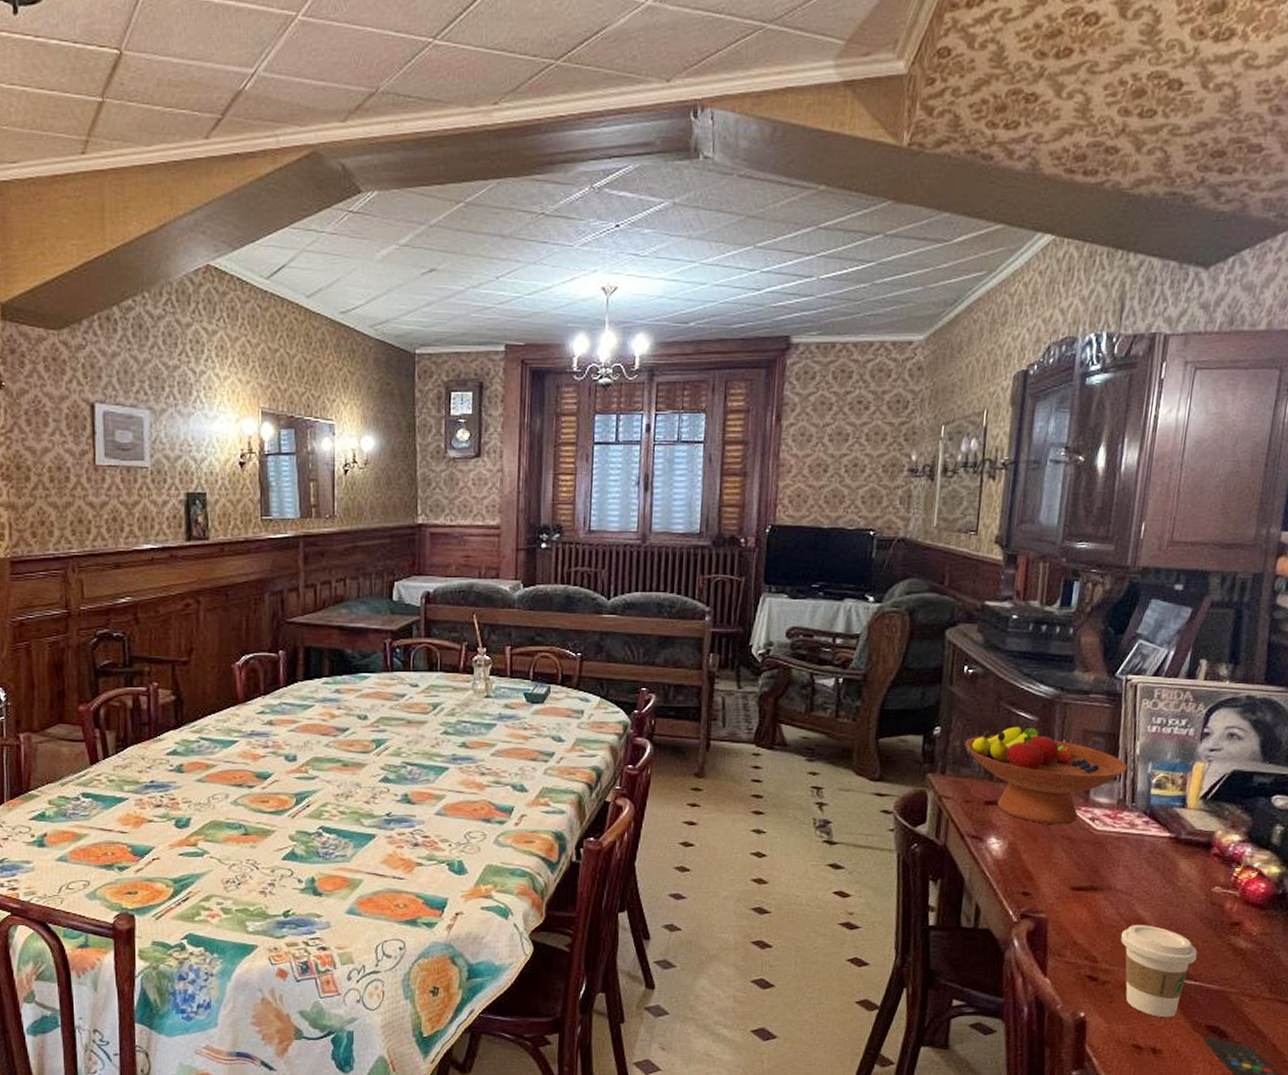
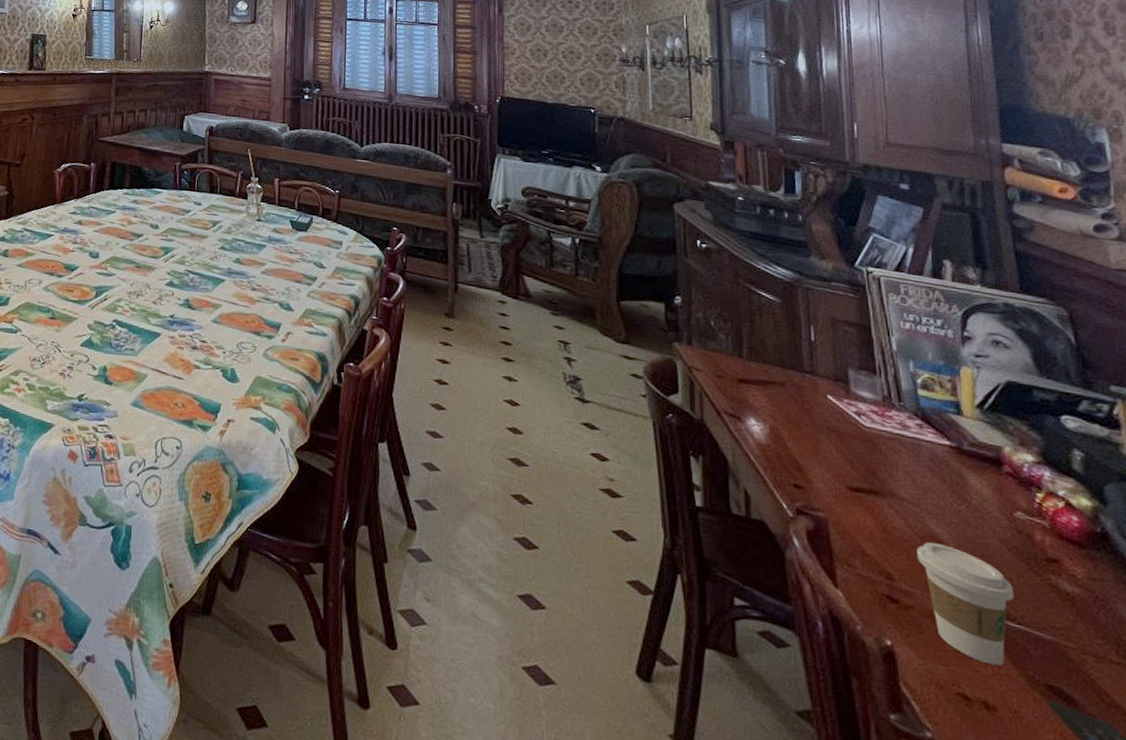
fruit bowl: present [964,726,1128,825] -> none [708,305,887,417]

